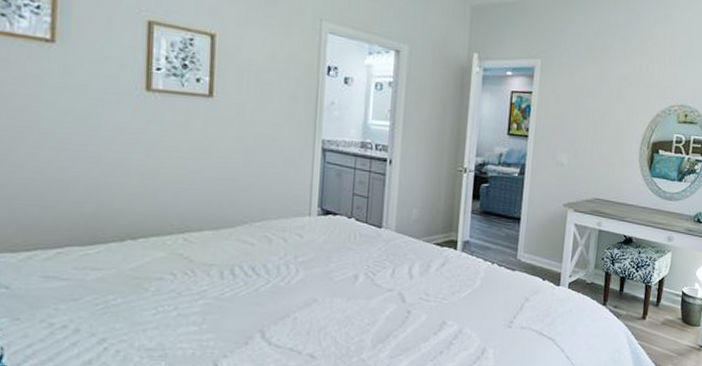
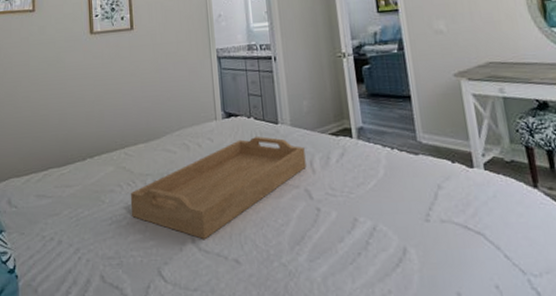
serving tray: none [186,238,406,334] -> present [131,136,306,239]

